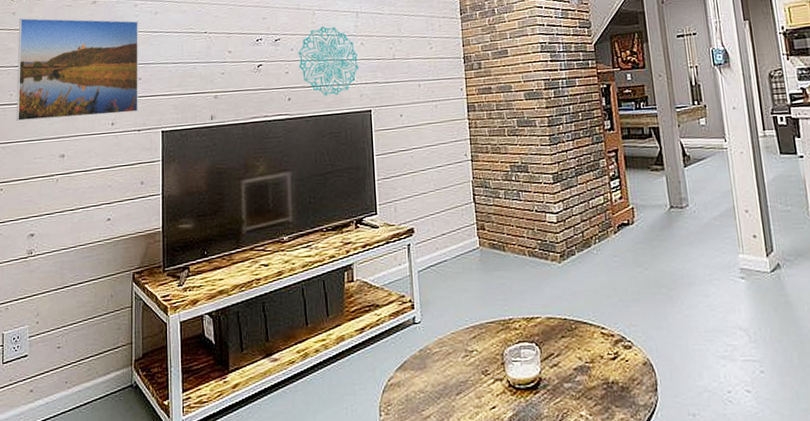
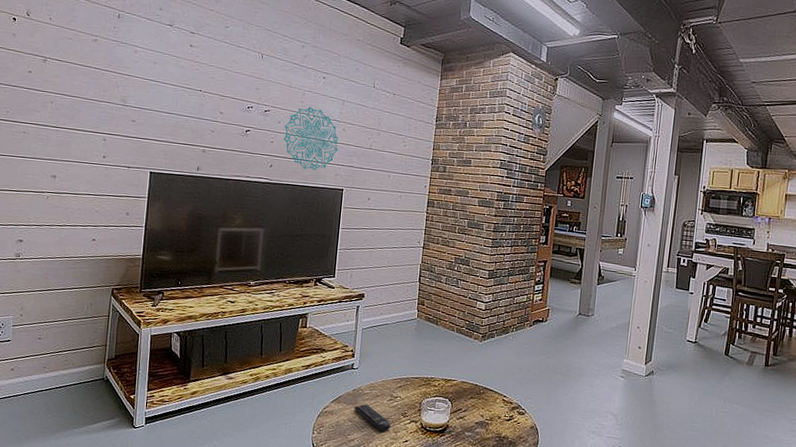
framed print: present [16,17,138,122] -> none [11,40,137,150]
remote control: none [424,366,471,400] -> present [354,404,390,432]

